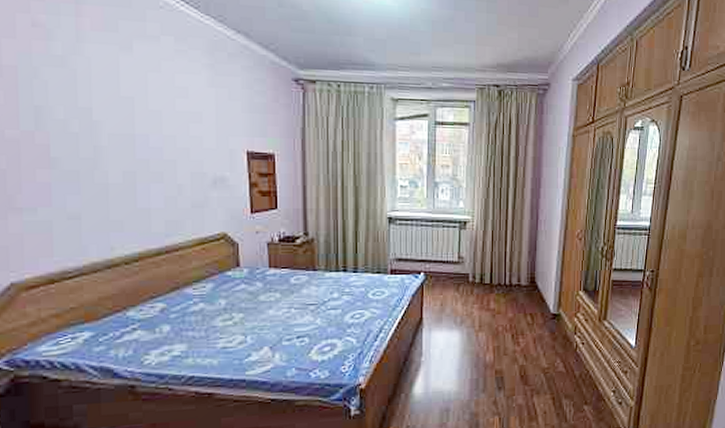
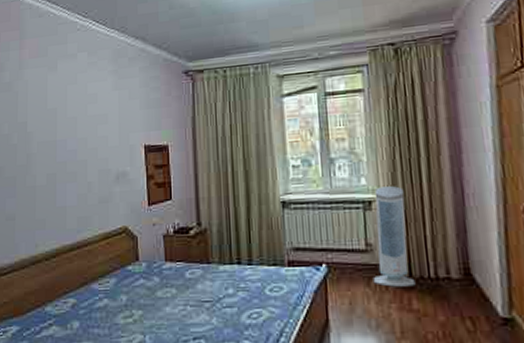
air purifier: none [461,210,494,292] -> present [373,186,416,287]

